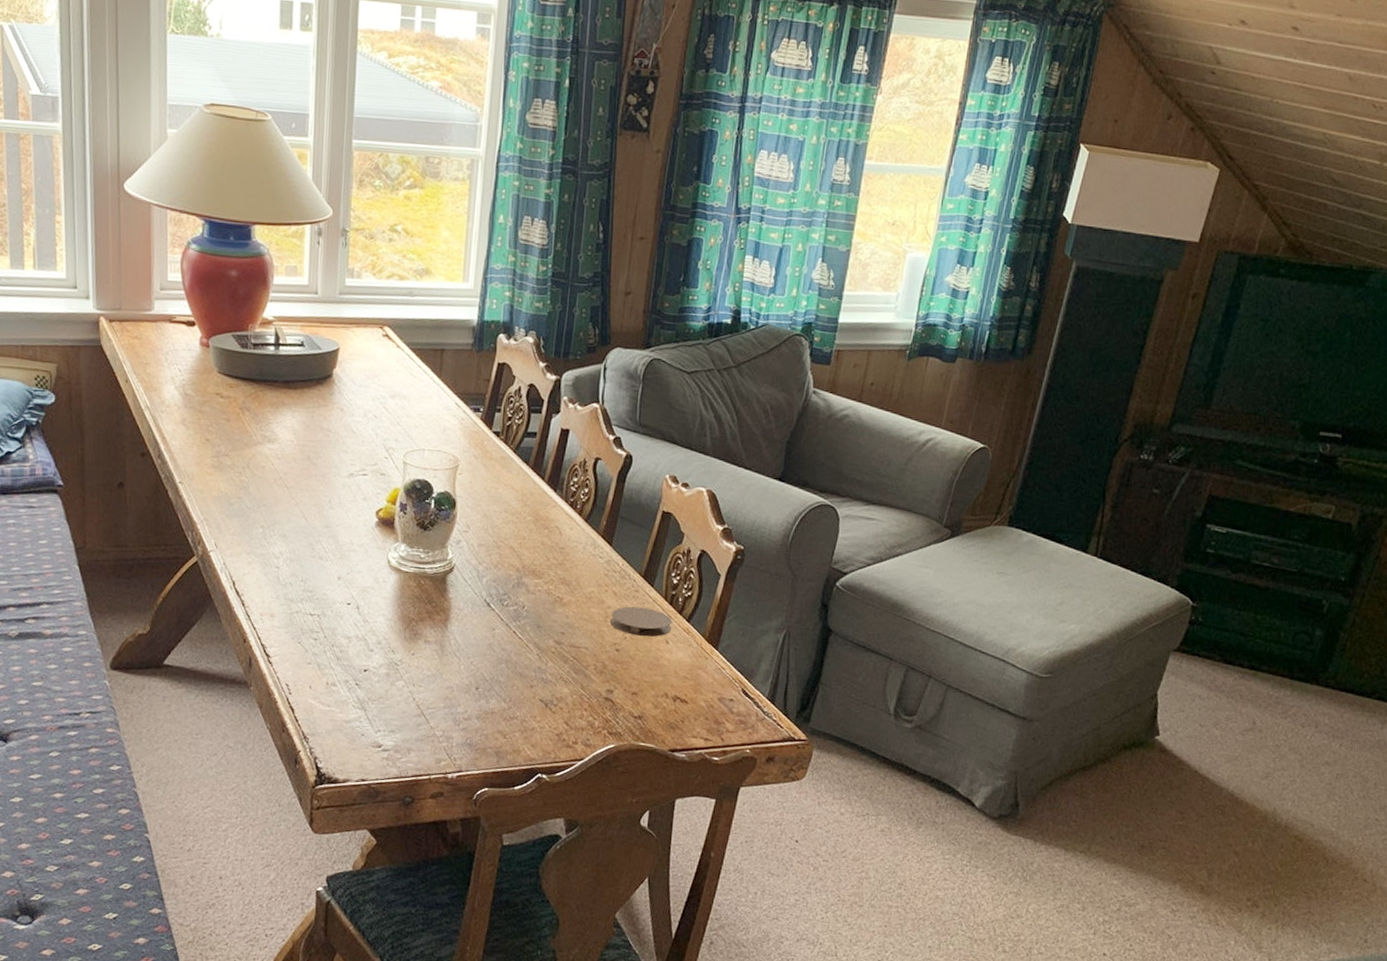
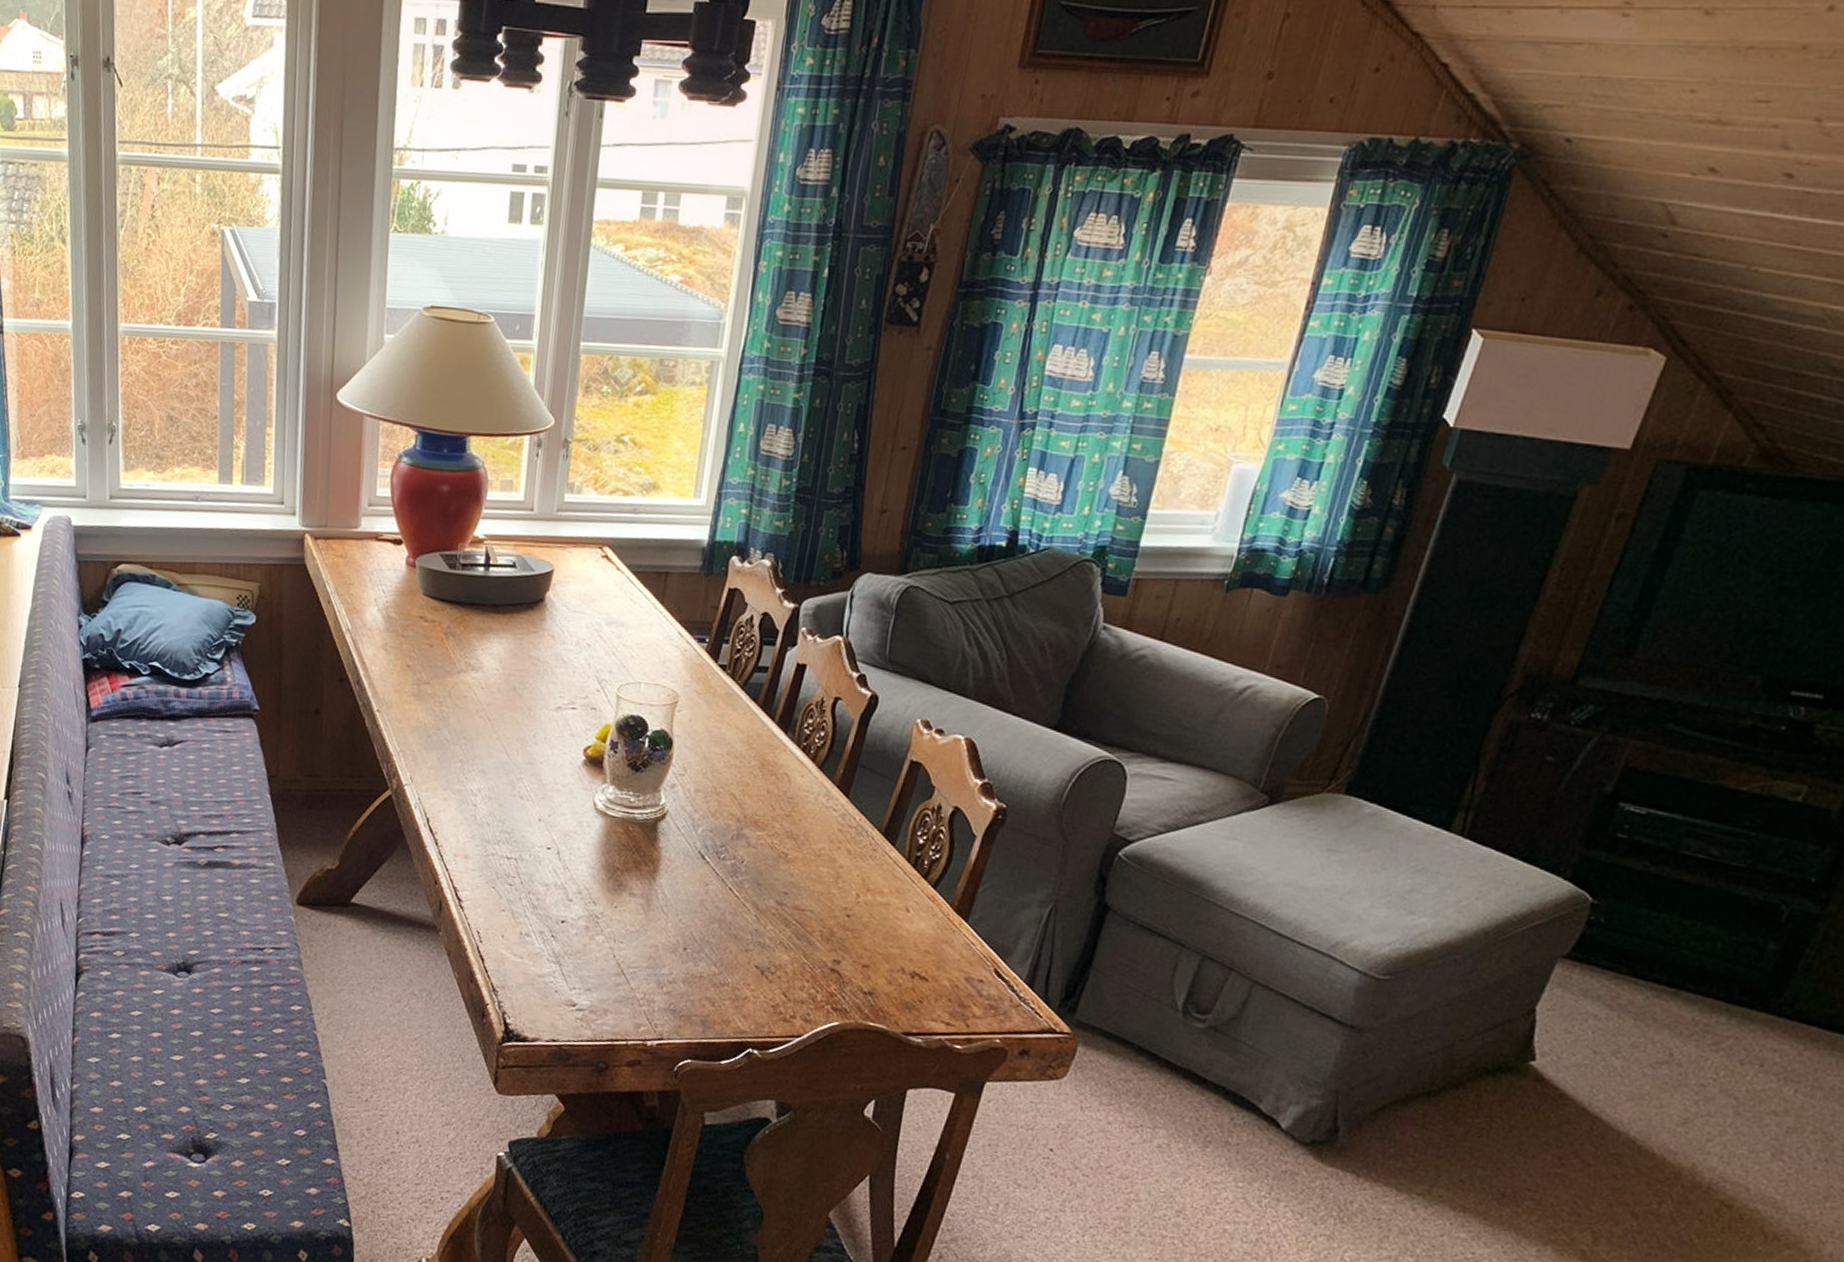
coaster: present [610,606,673,638] -> none [842,867,915,904]

